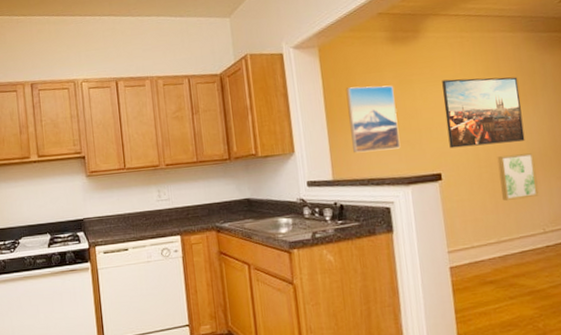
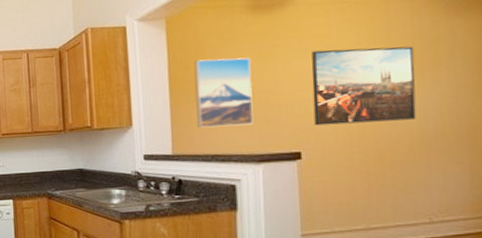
wall art: present [497,152,539,201] -> none [375,132,429,185]

